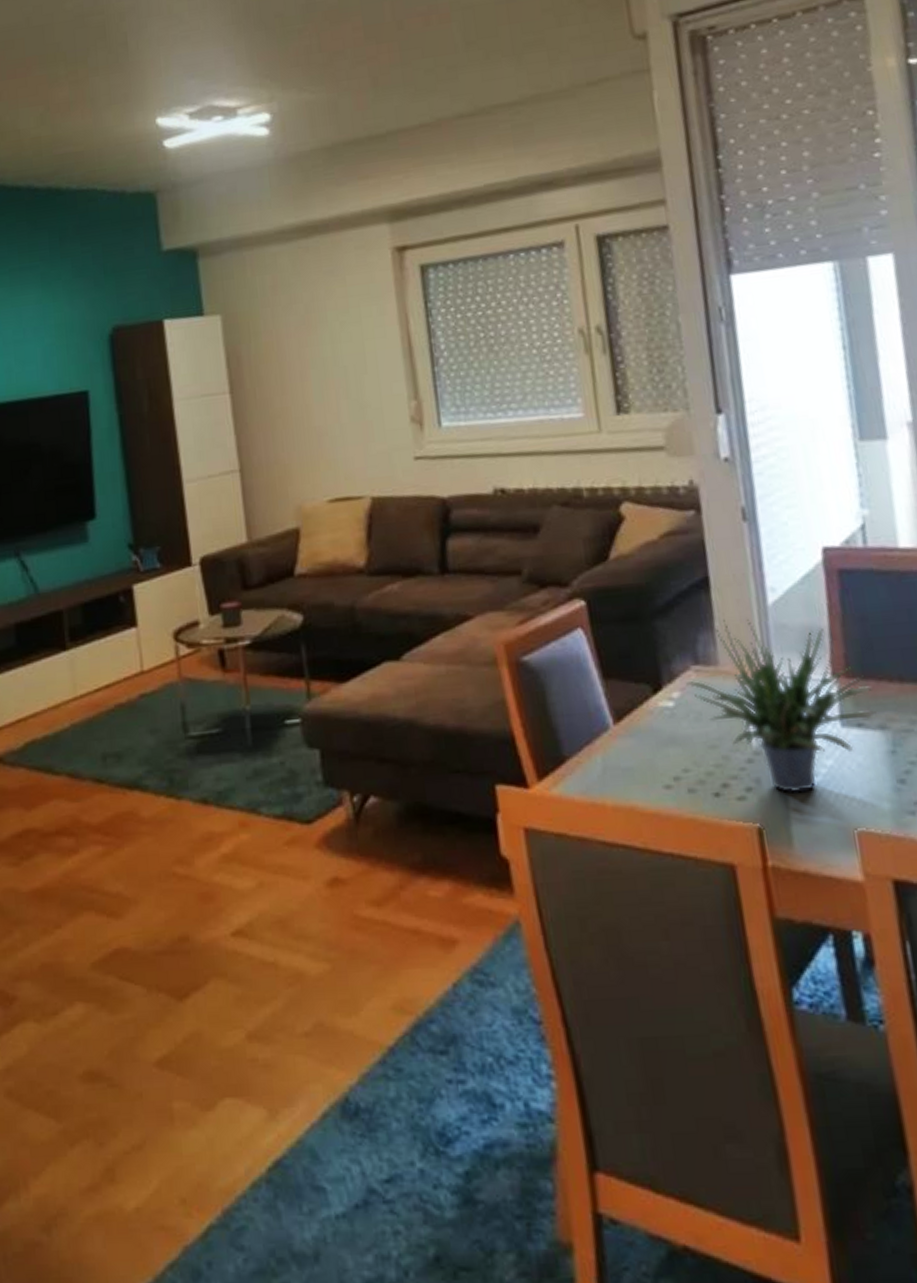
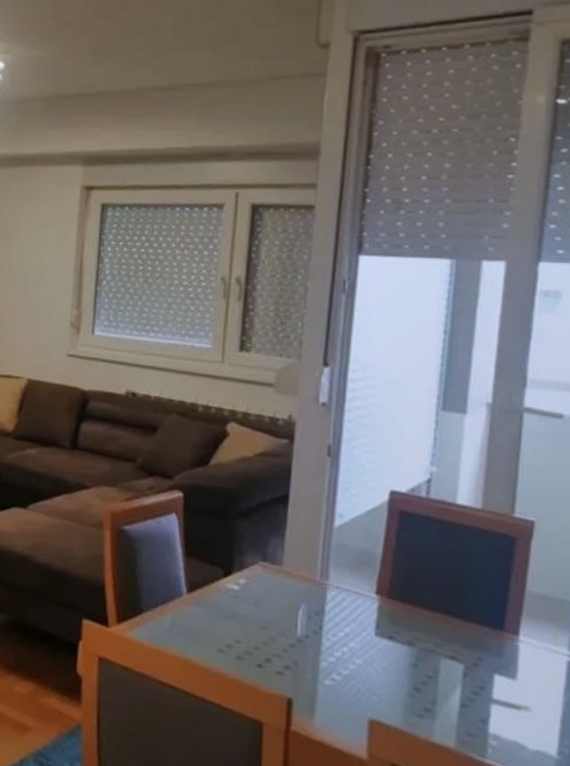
potted plant: present [686,619,877,793] -> none [253,530,408,680]

